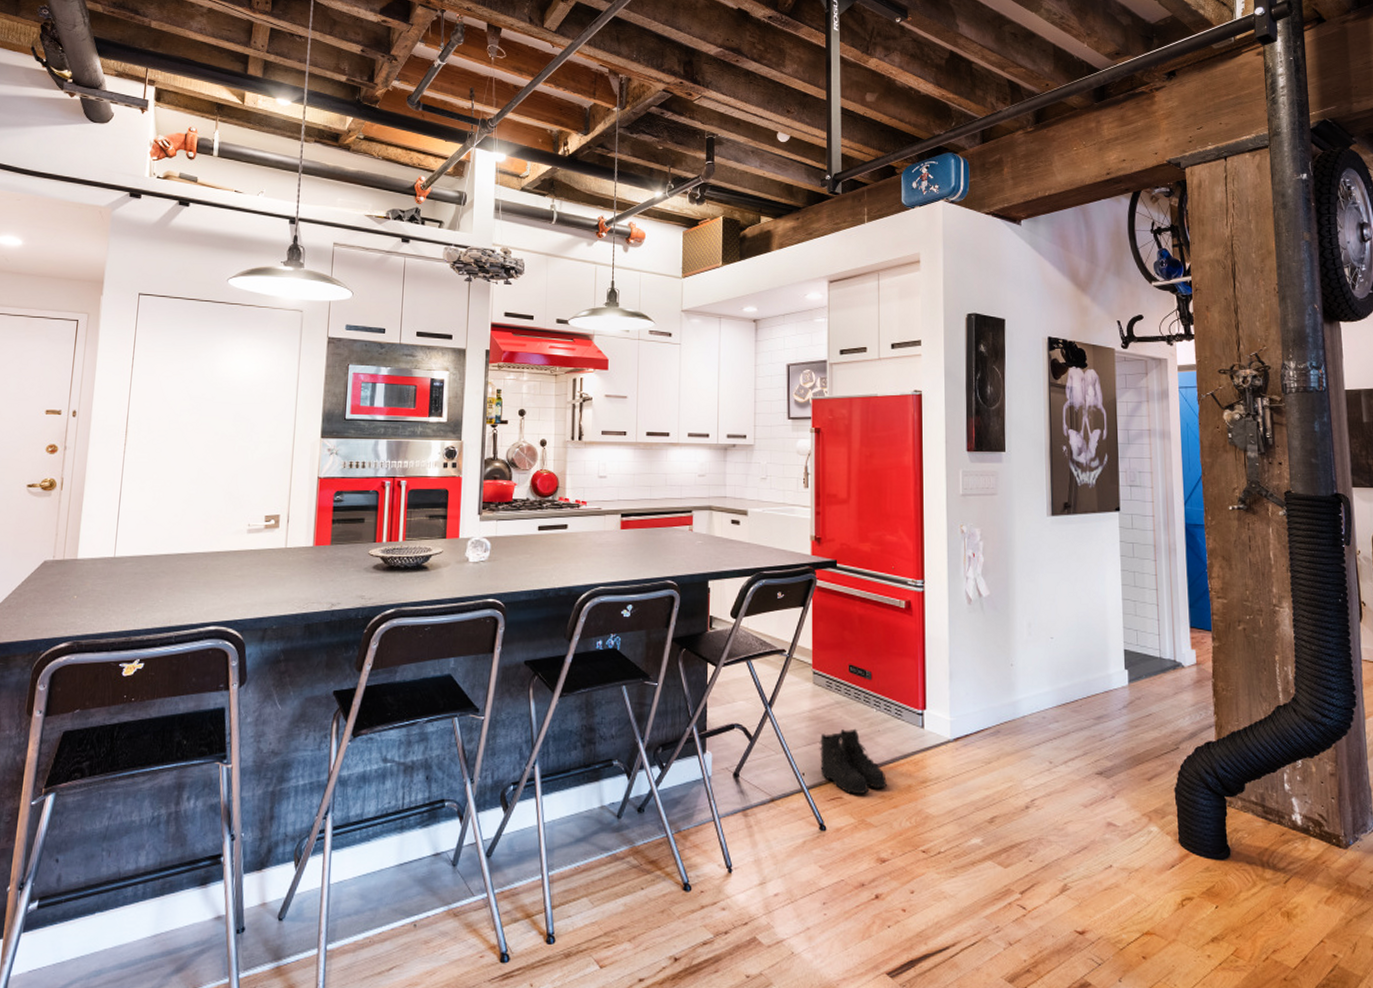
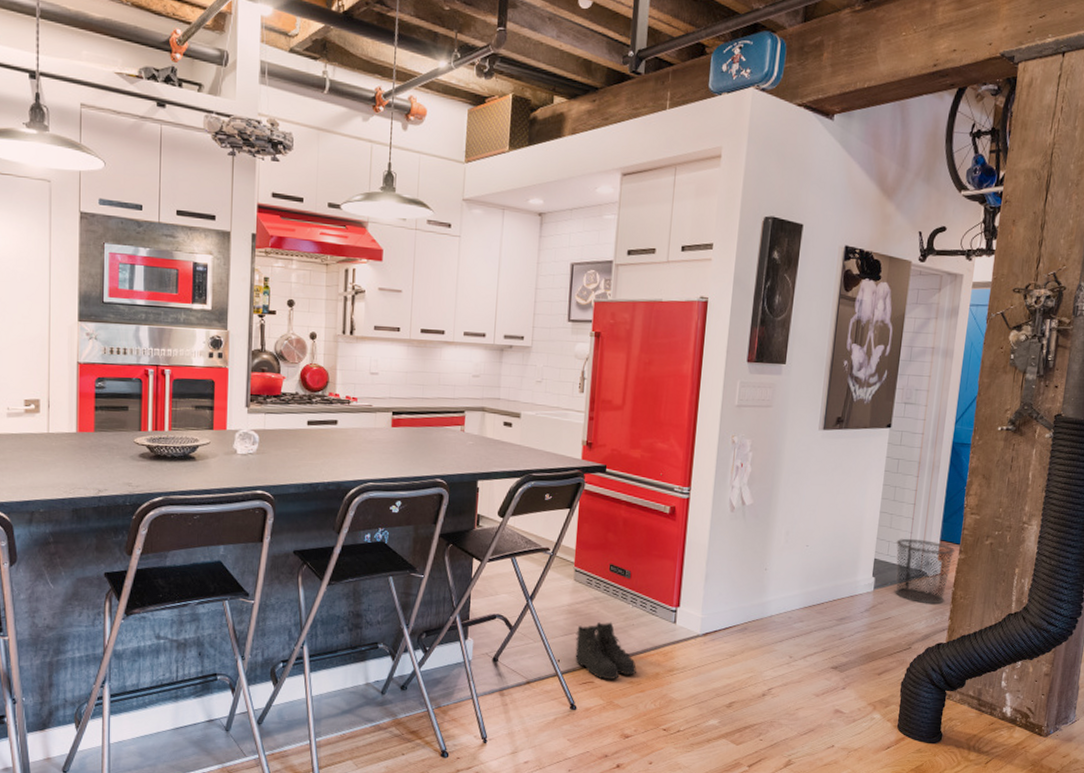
waste bin: none [1144,626,1208,698] -> present [894,538,956,605]

